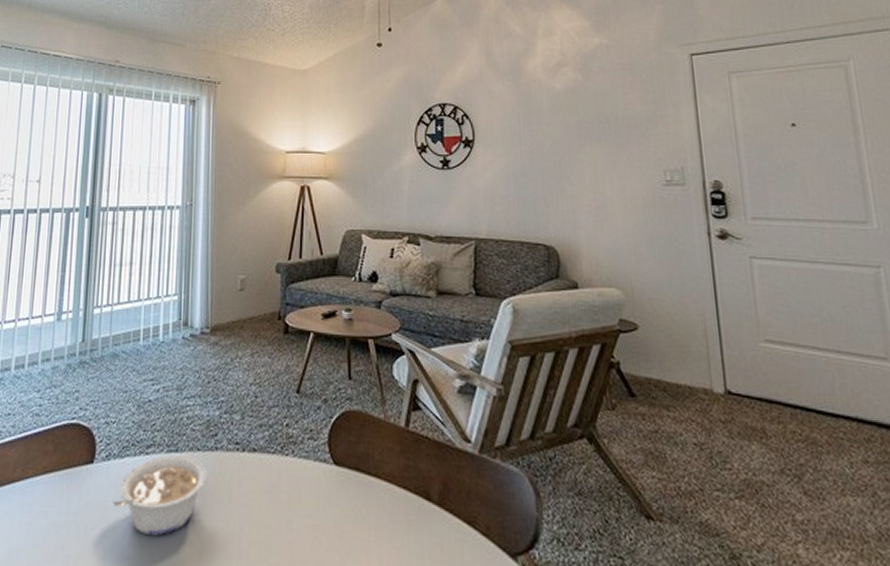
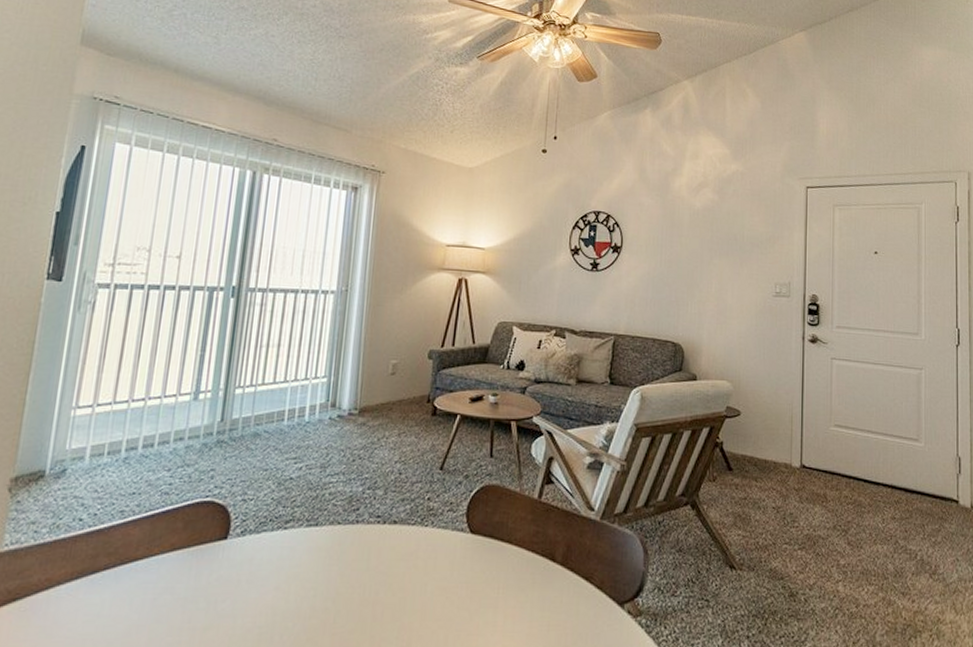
legume: present [112,454,208,537] -> none [245,529,347,605]

